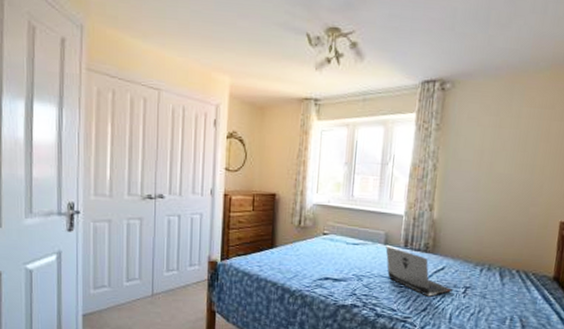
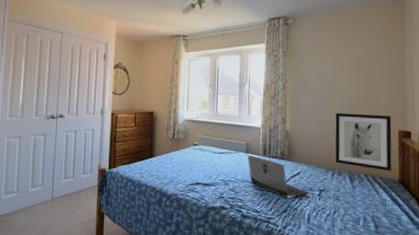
wall art: none [485,199,554,268] -> present [335,112,392,172]

